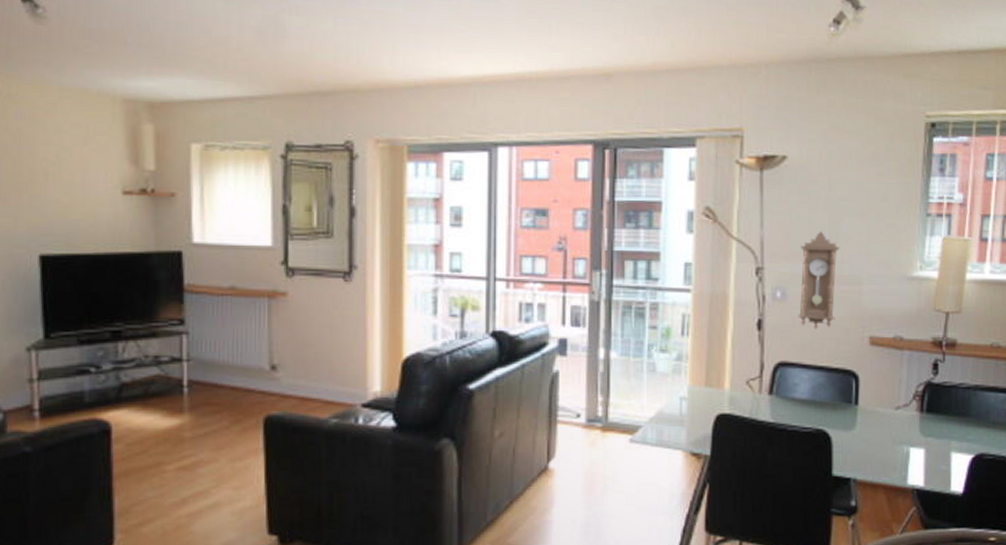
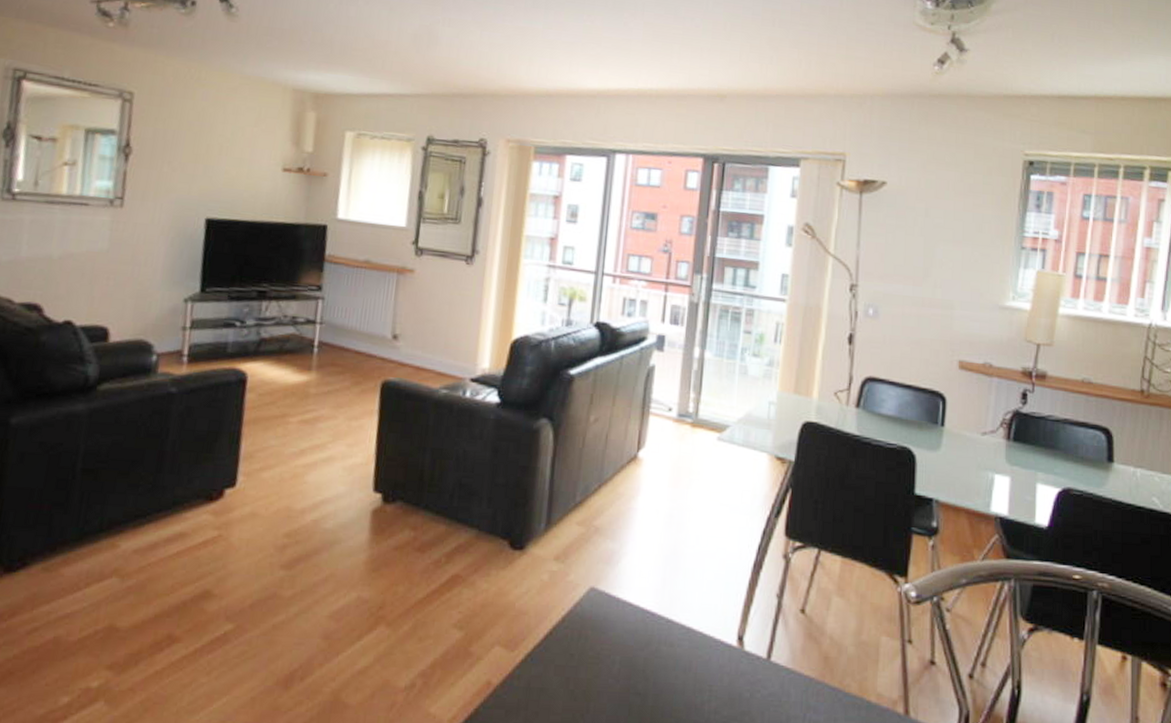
pendulum clock: present [798,231,840,330] -> none [889,255,934,349]

